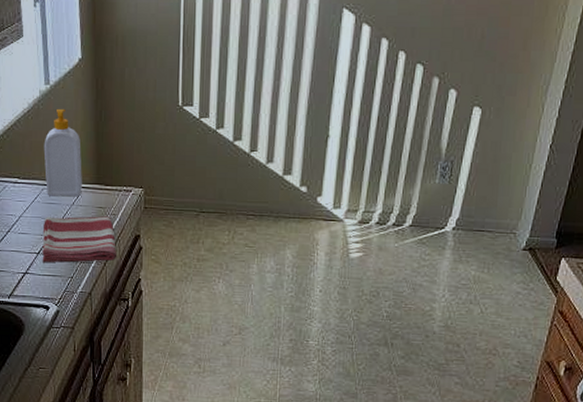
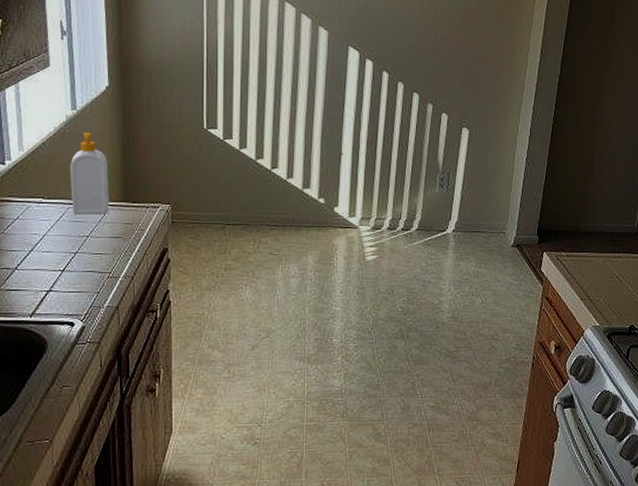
dish towel: present [42,216,117,263] -> none [67,232,145,280]

